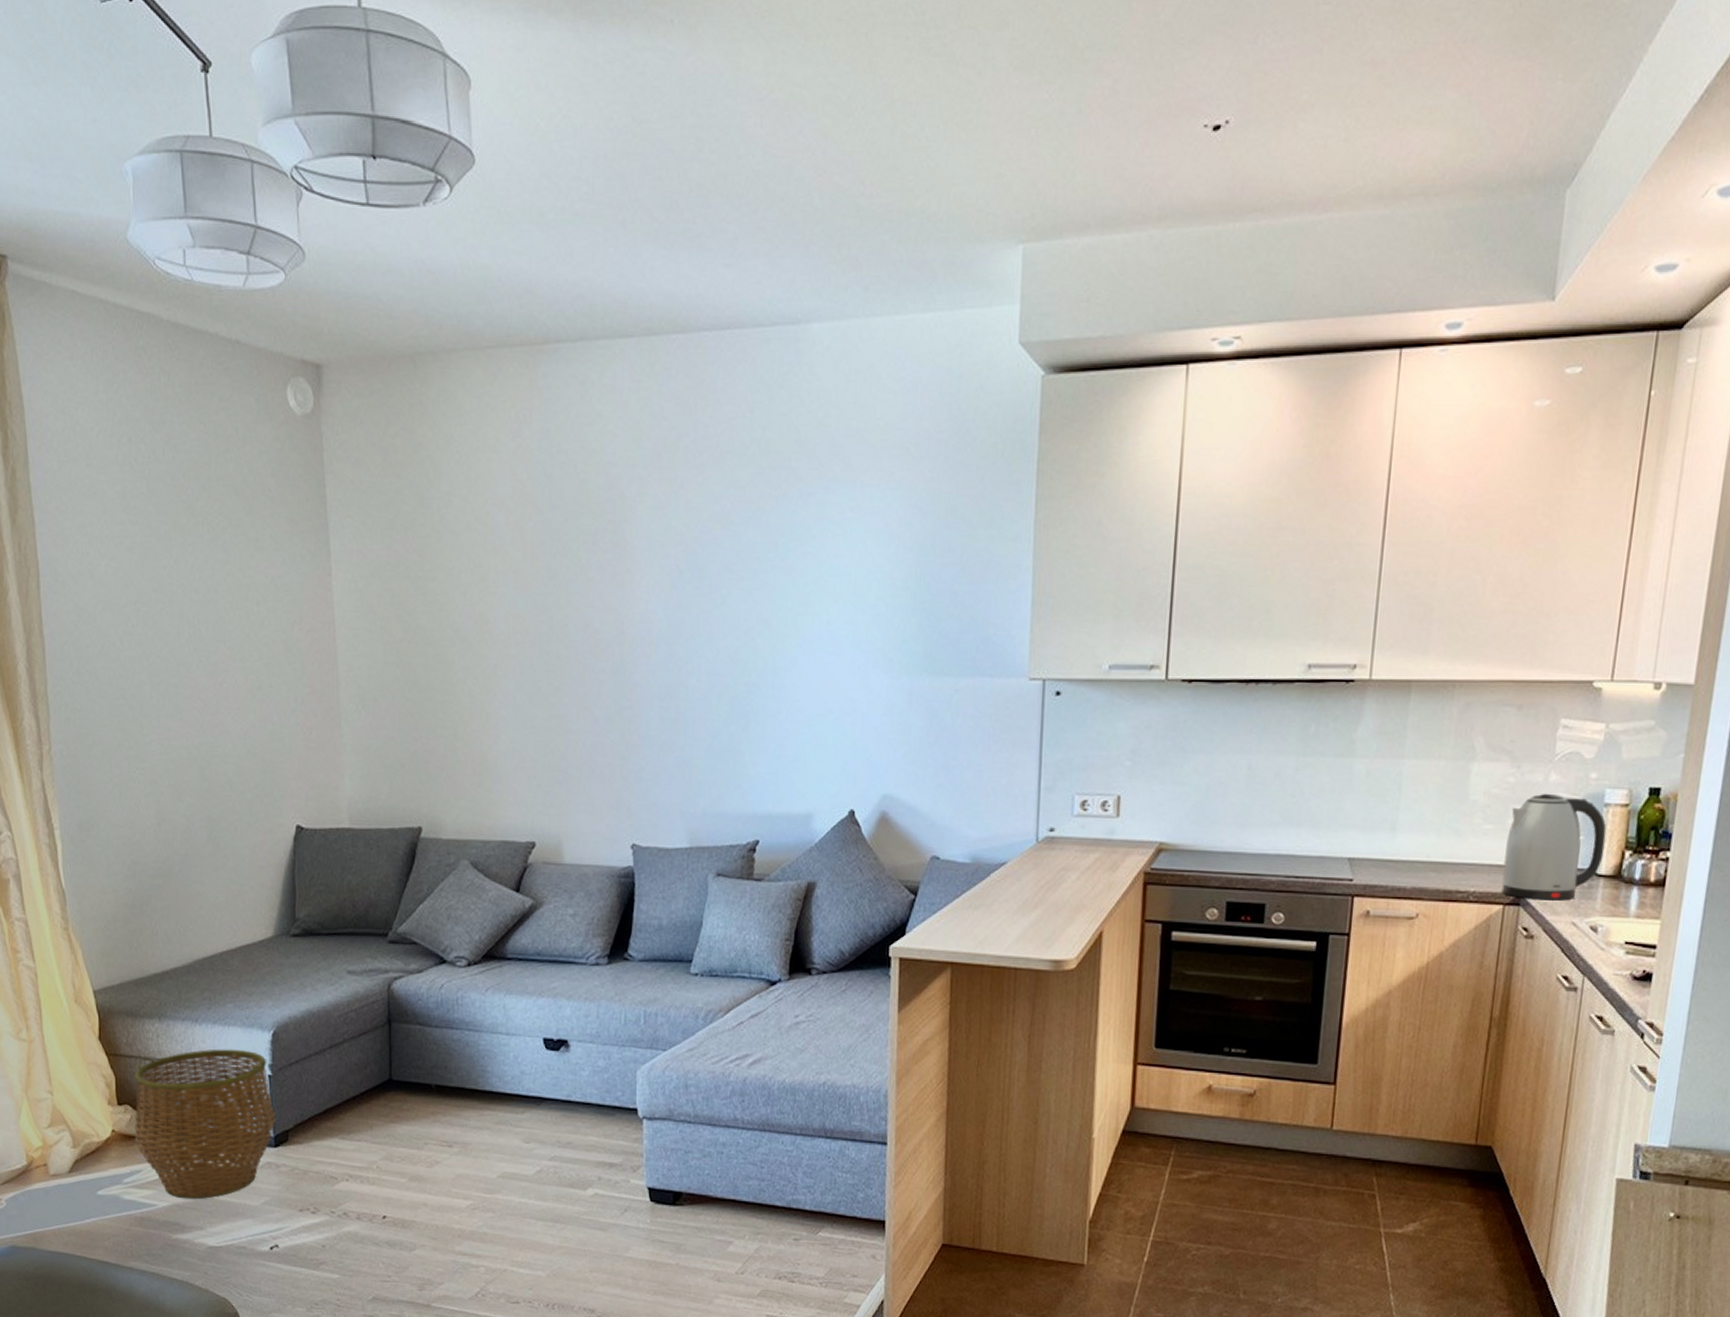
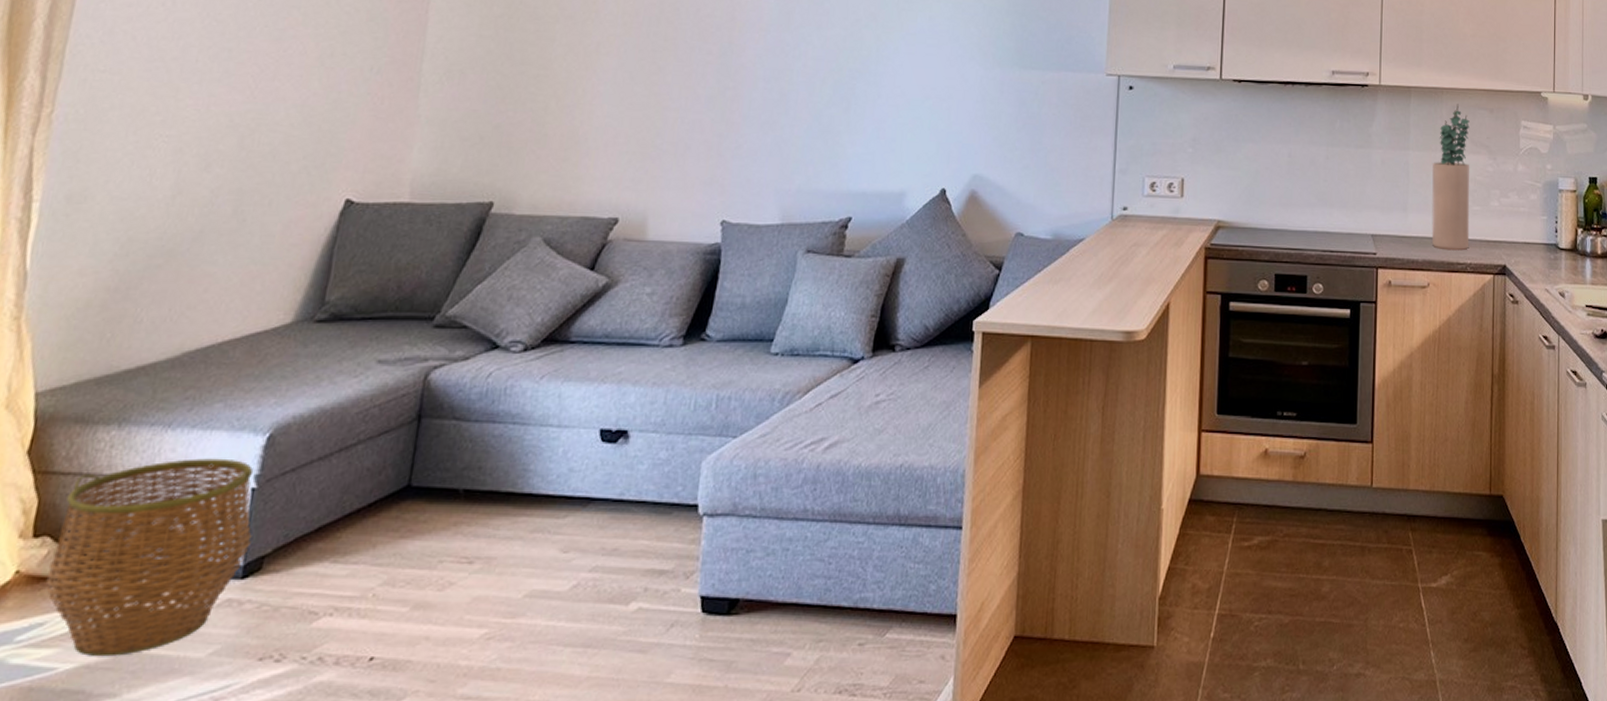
vase: none [1425,700,1489,877] -> present [1431,104,1470,251]
kettle: present [1501,793,1606,901] -> none [1491,180,1563,271]

